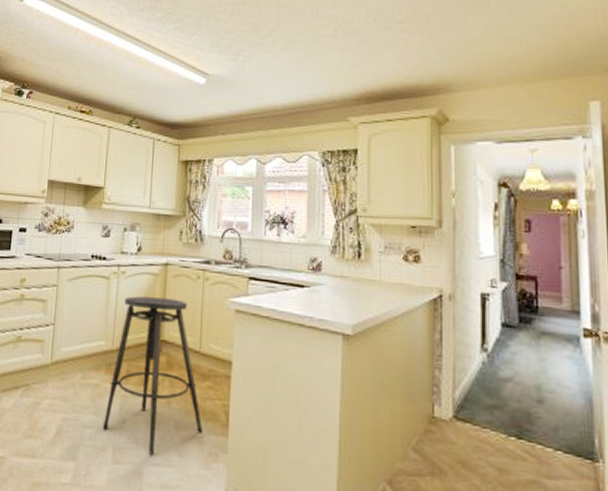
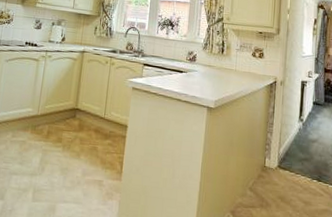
stool: present [102,296,203,455] -> none [26,75,103,195]

